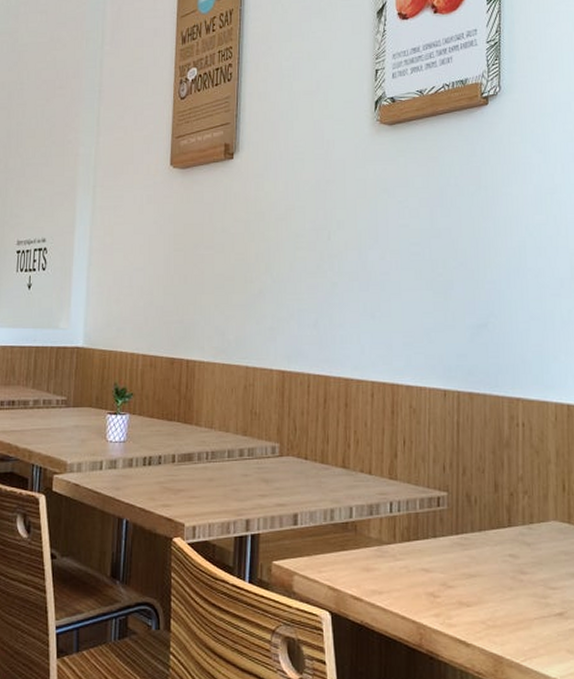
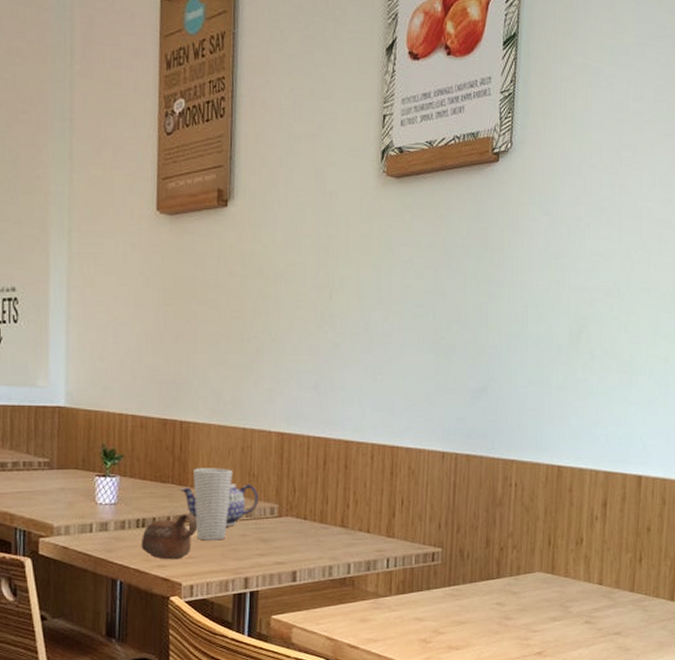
cup: none [147,452,201,499] -> present [141,513,198,560]
teapot: none [186,421,260,465] -> present [180,482,258,526]
cup: none [197,406,236,480] -> present [192,468,233,541]

